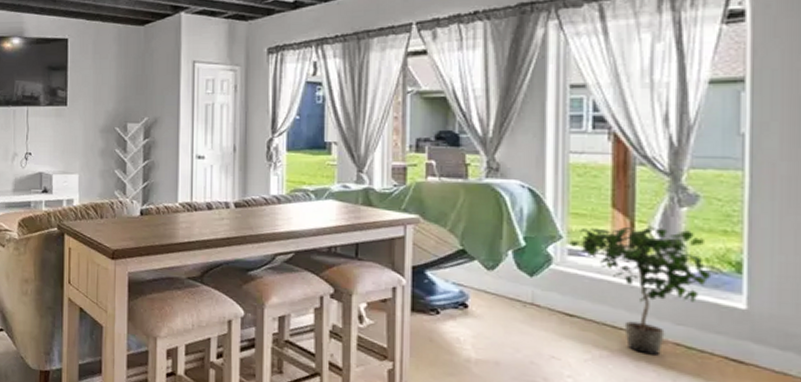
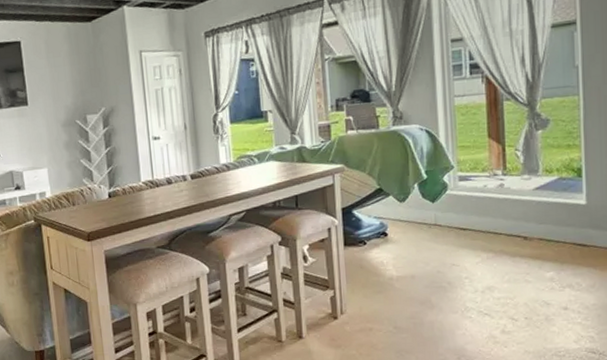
potted plant: present [569,227,724,356] -> none [459,148,570,251]

